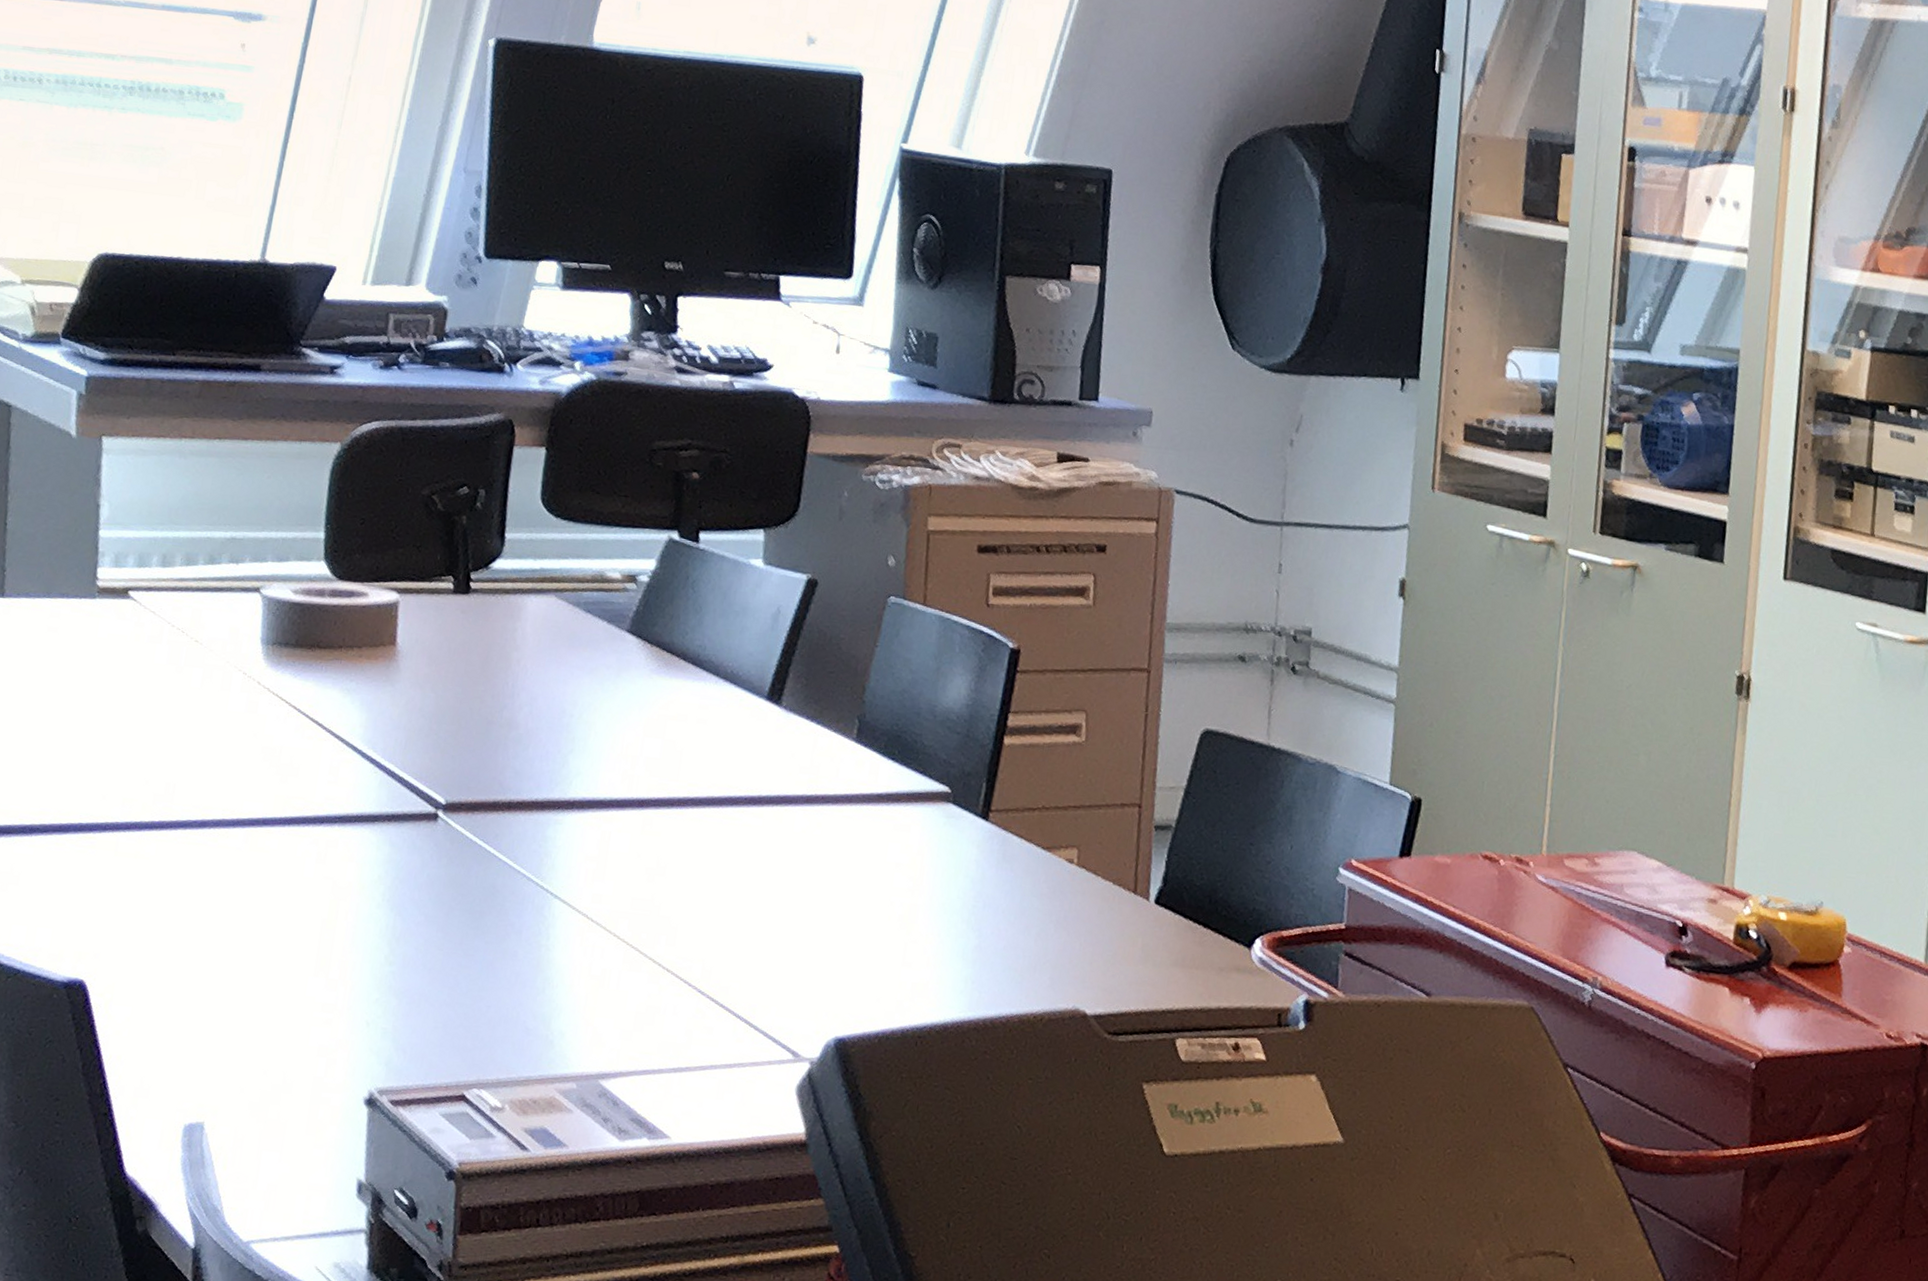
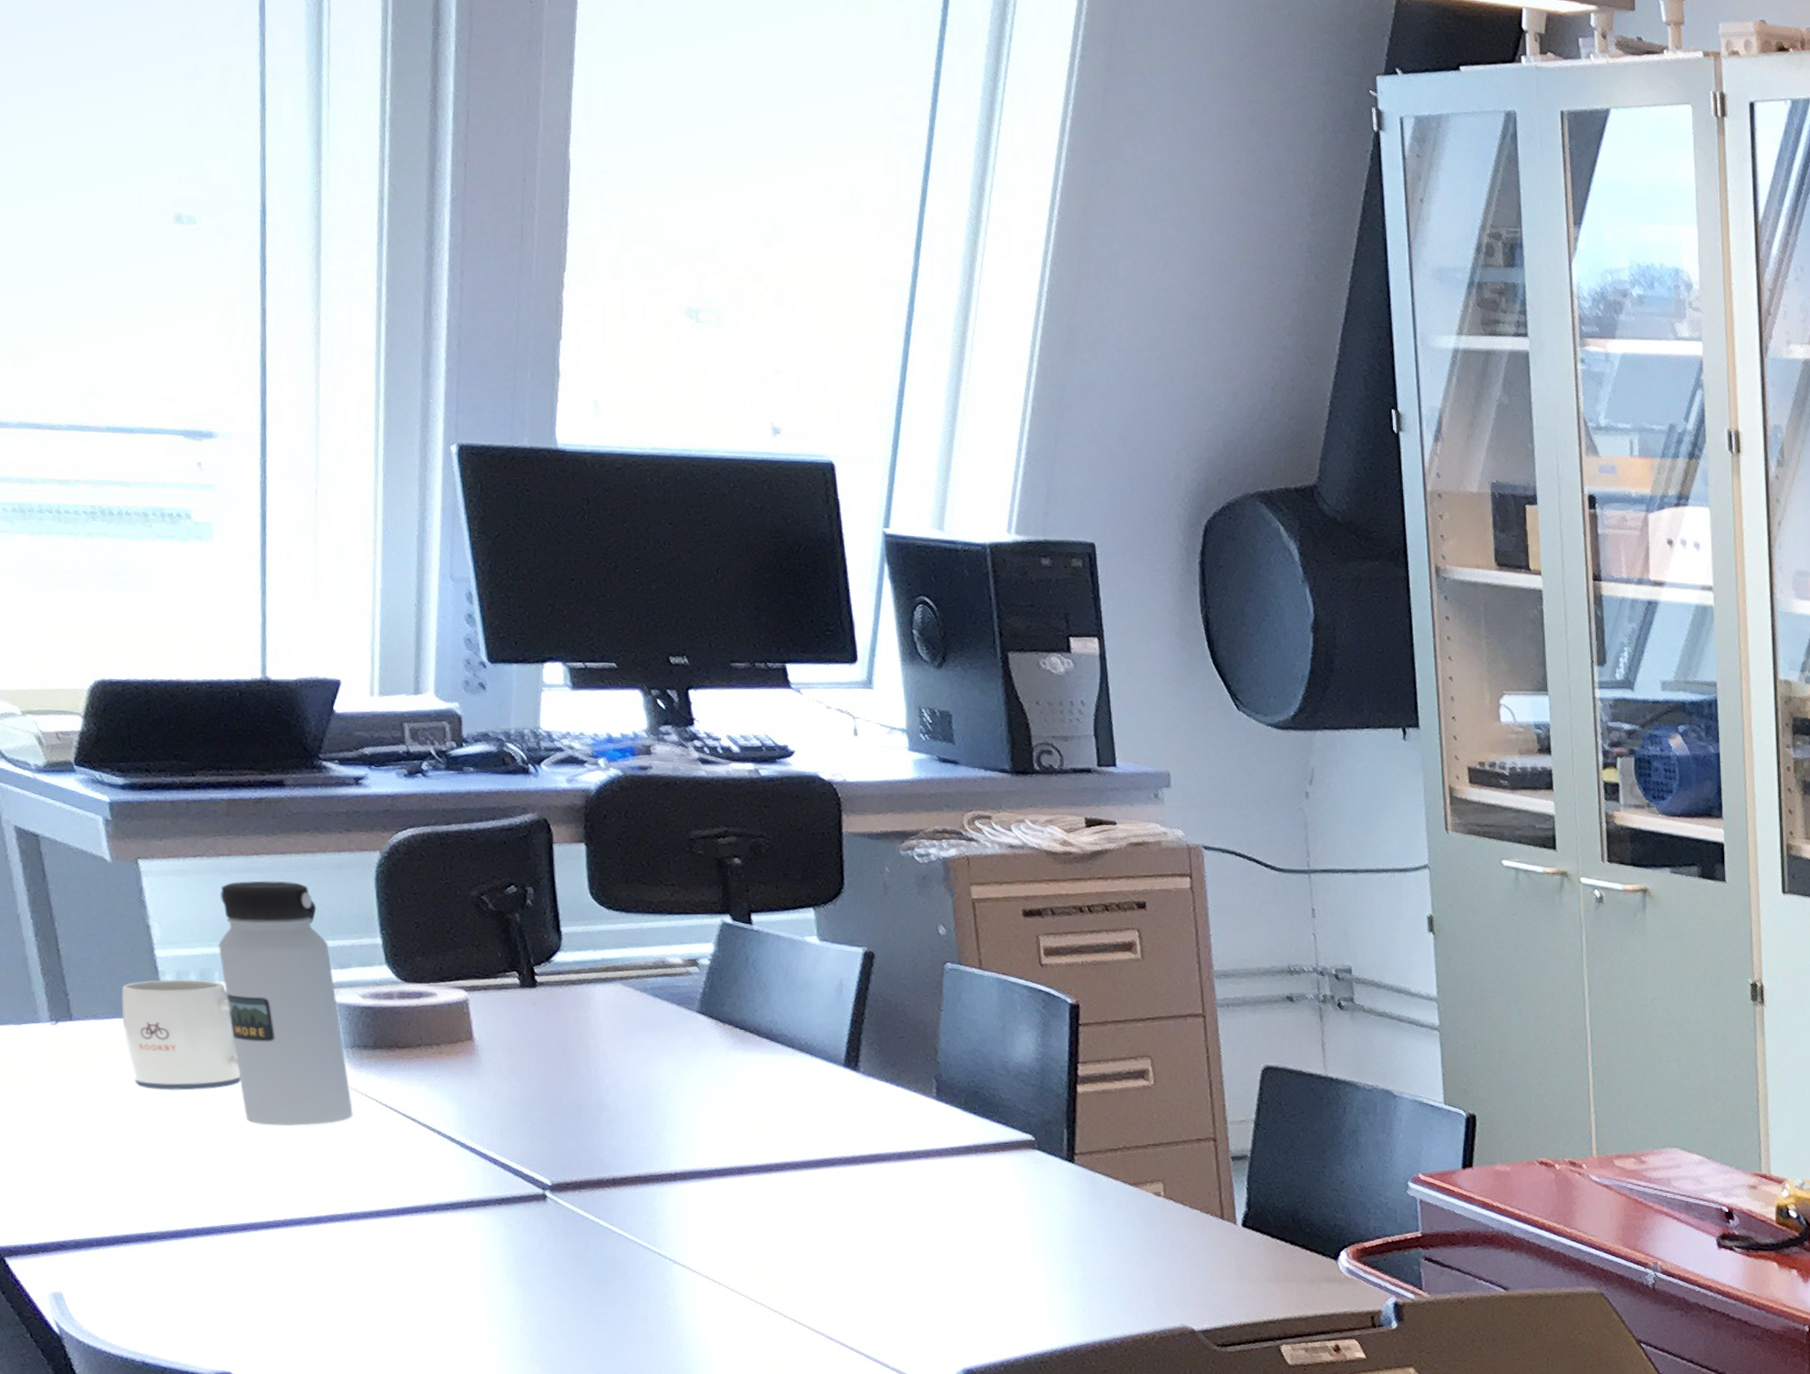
mug: none [51,561,161,679] -> present [121,979,241,1091]
water bottle: none [152,465,271,723] -> present [218,880,353,1126]

